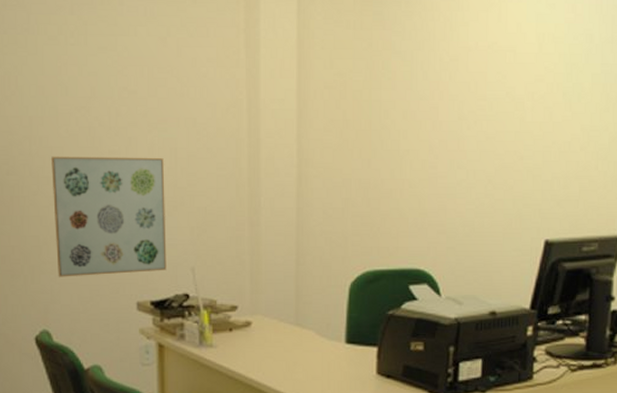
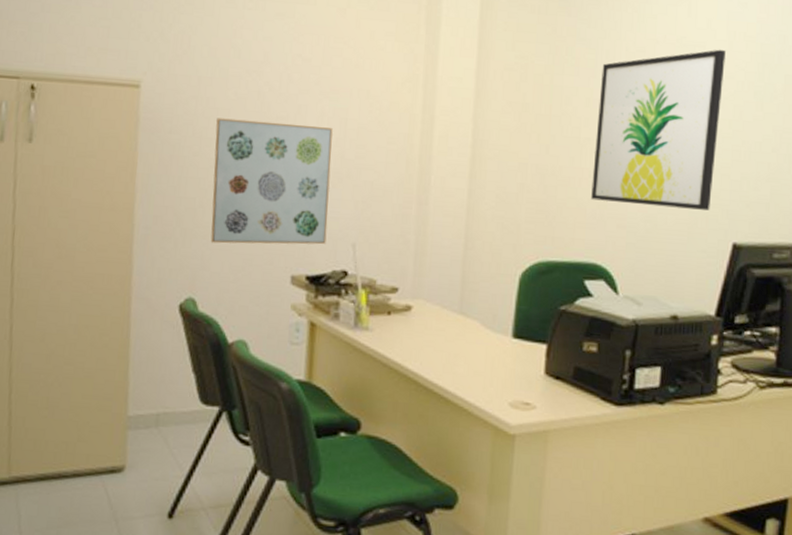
wall art: none [412,52,535,211] -> present [591,49,726,211]

